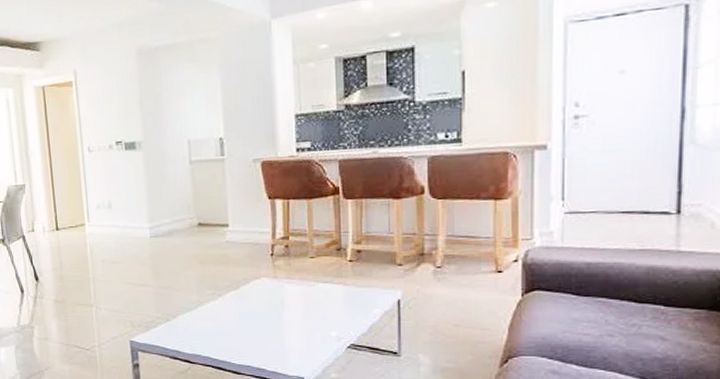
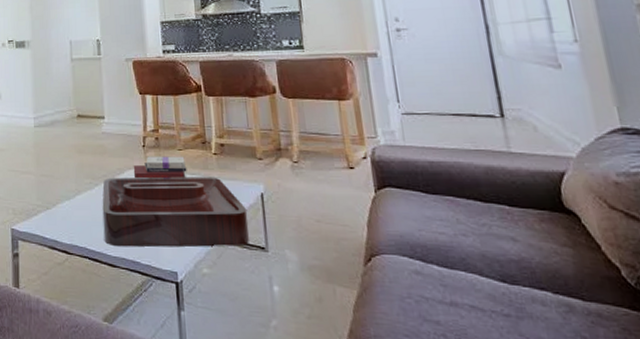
decorative tray: none [226,284,383,355] -> present [102,176,250,247]
books: none [260,264,319,288] -> present [133,156,187,179]

